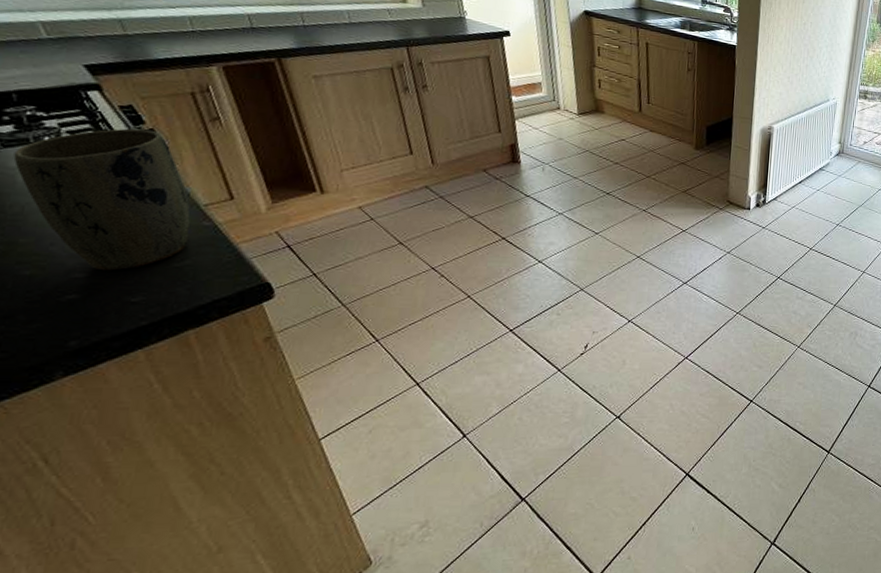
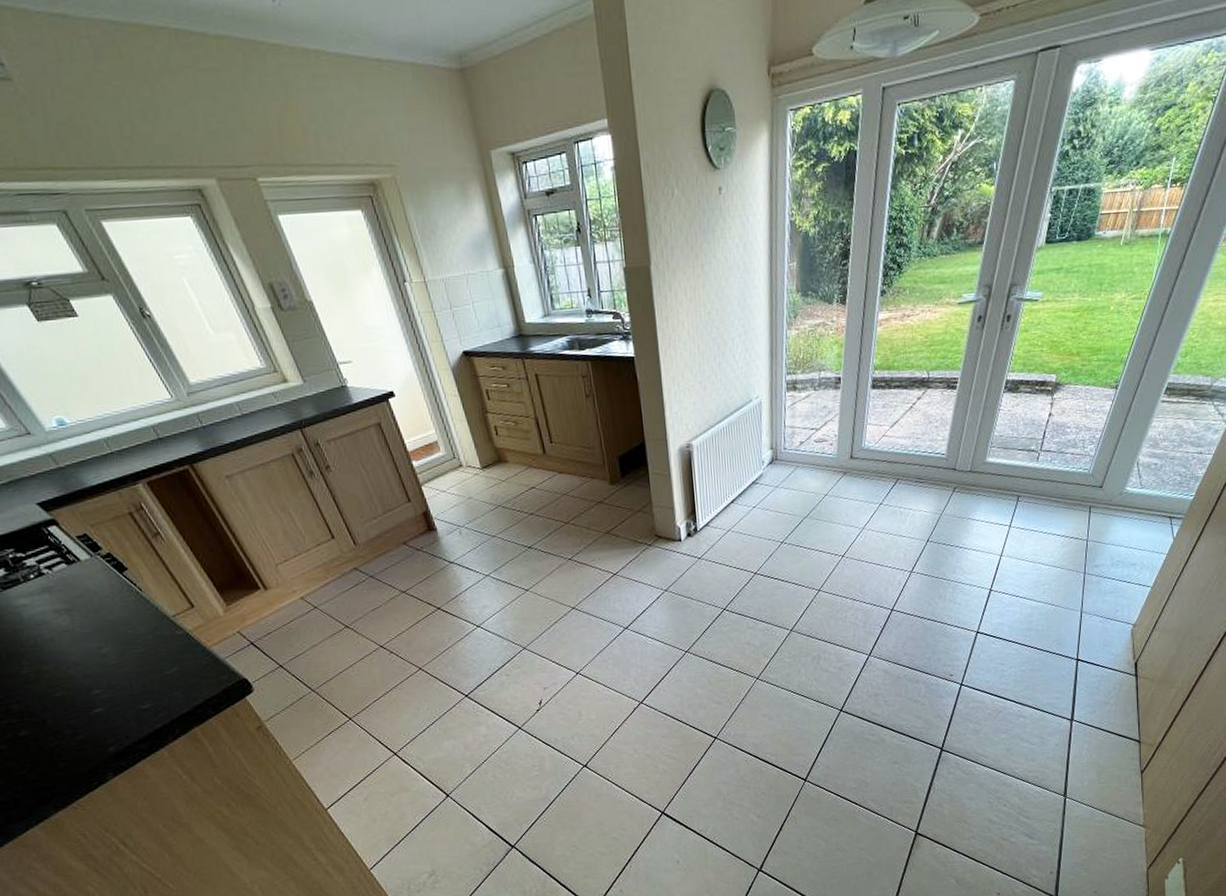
plant pot: present [13,128,190,271] -> none [13,554,171,686]

